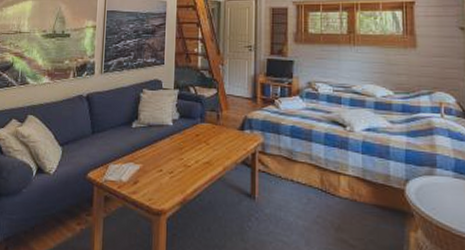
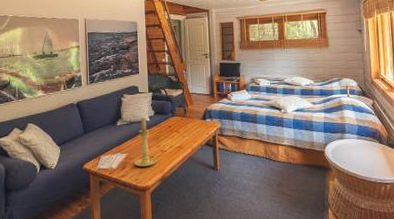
candle holder: none [148,120,178,184] -> present [133,117,157,167]

